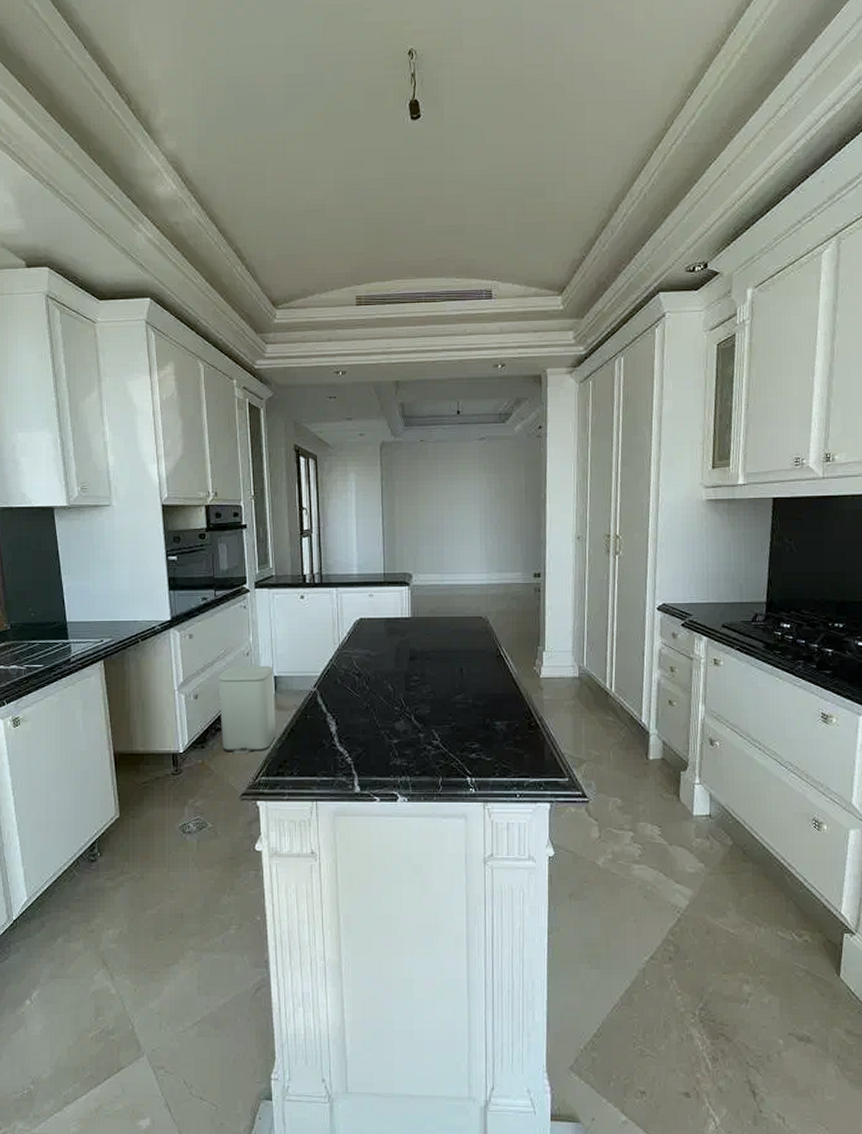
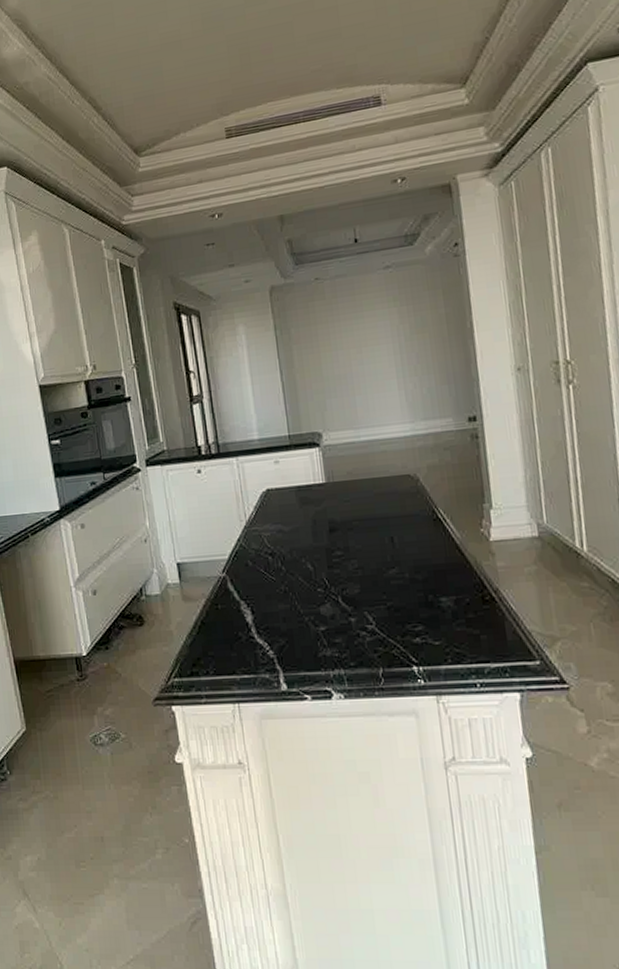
pedal bin: present [218,665,276,755] -> none [116,551,186,655]

